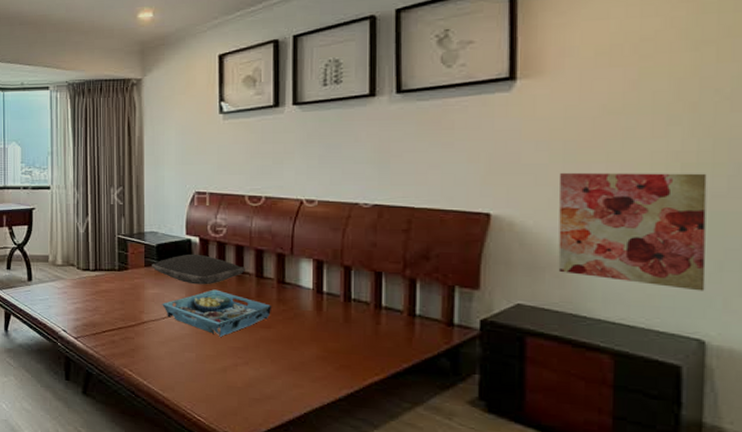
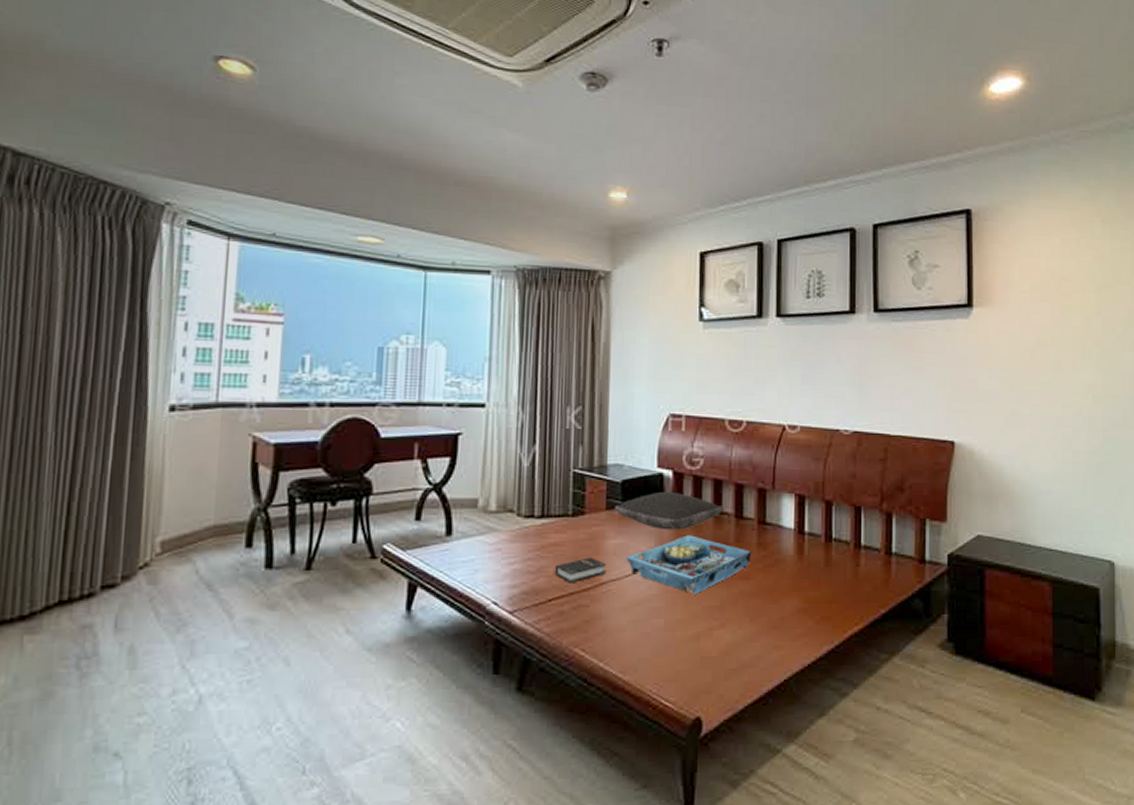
hardback book: none [106,302,147,321] -> present [554,557,607,583]
wall art: present [558,173,707,291] -> none [1007,402,1112,515]

